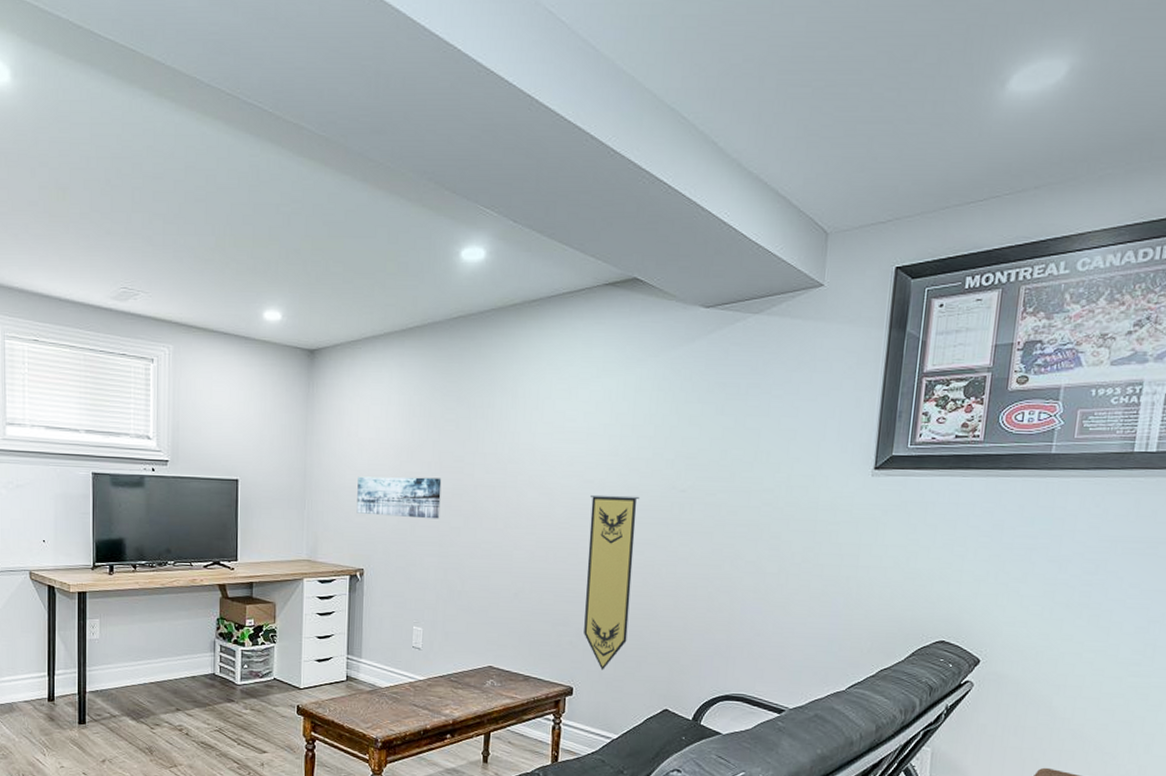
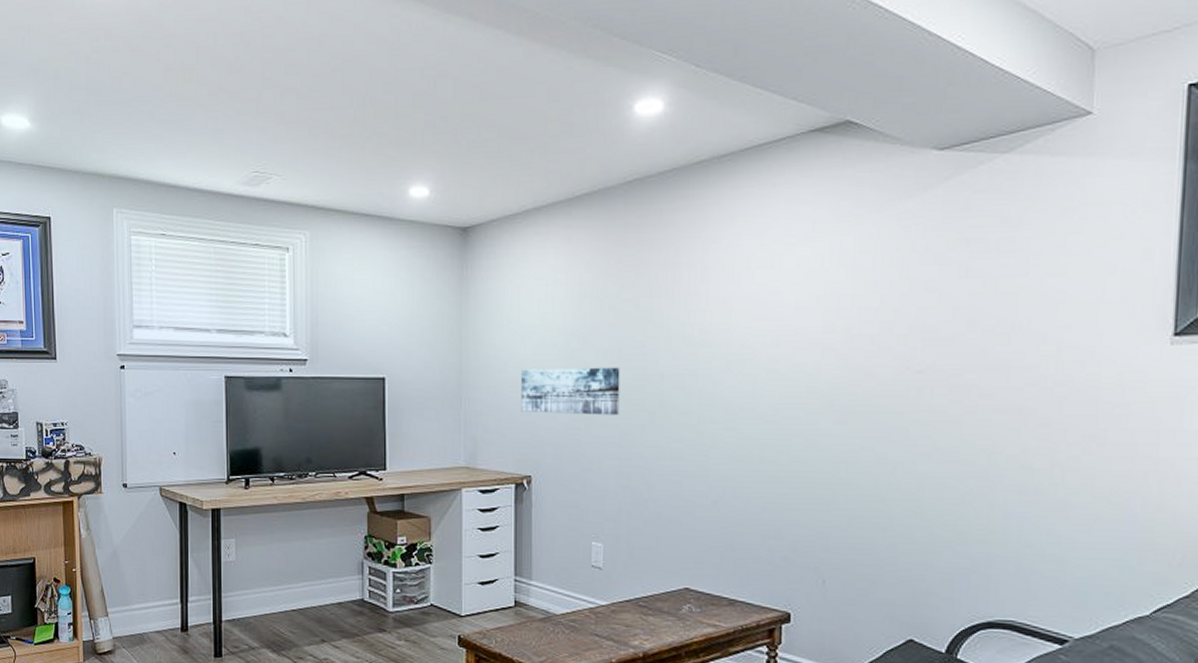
pennant: present [584,494,639,671] -> none [801,380,865,592]

